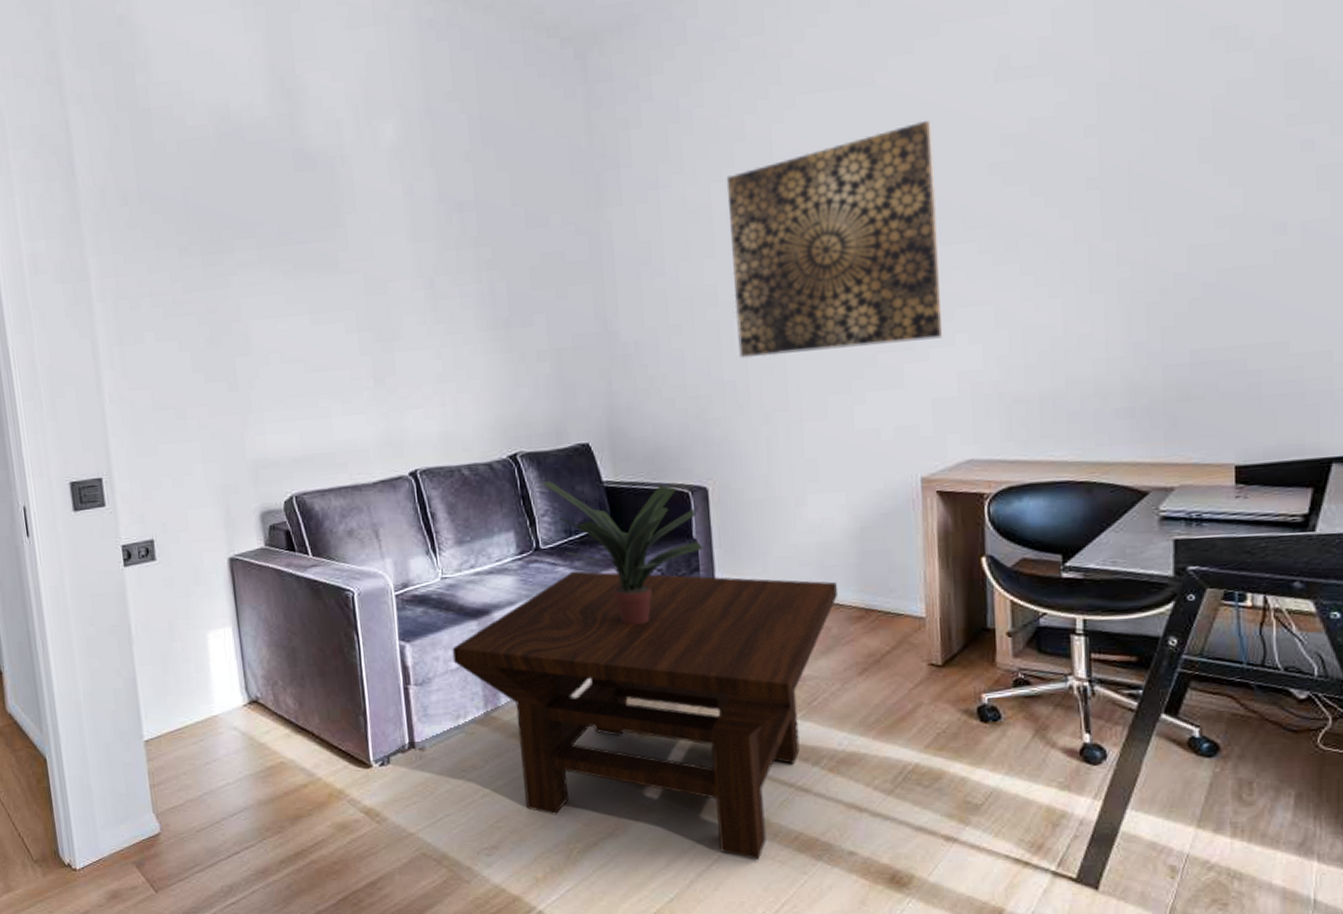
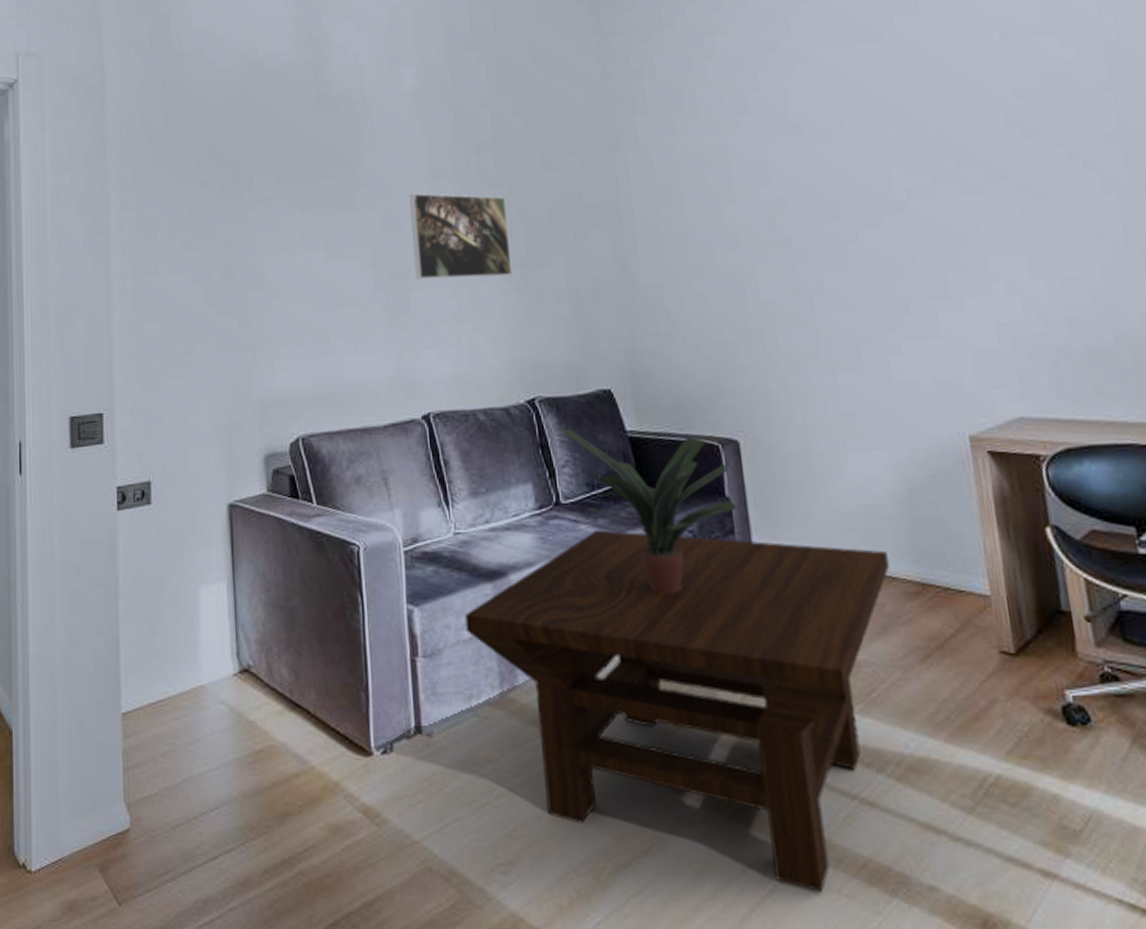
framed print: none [392,254,496,342] -> present [409,193,513,280]
wall art: present [726,120,943,359] -> none [741,73,977,305]

